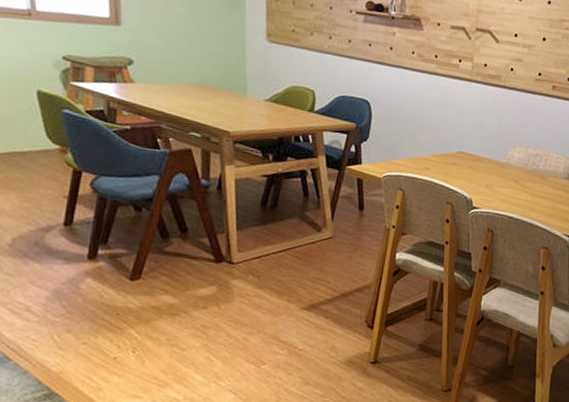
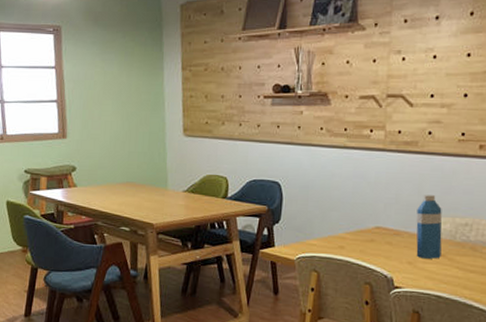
water bottle: none [493,125,518,184] -> present [416,195,443,259]

